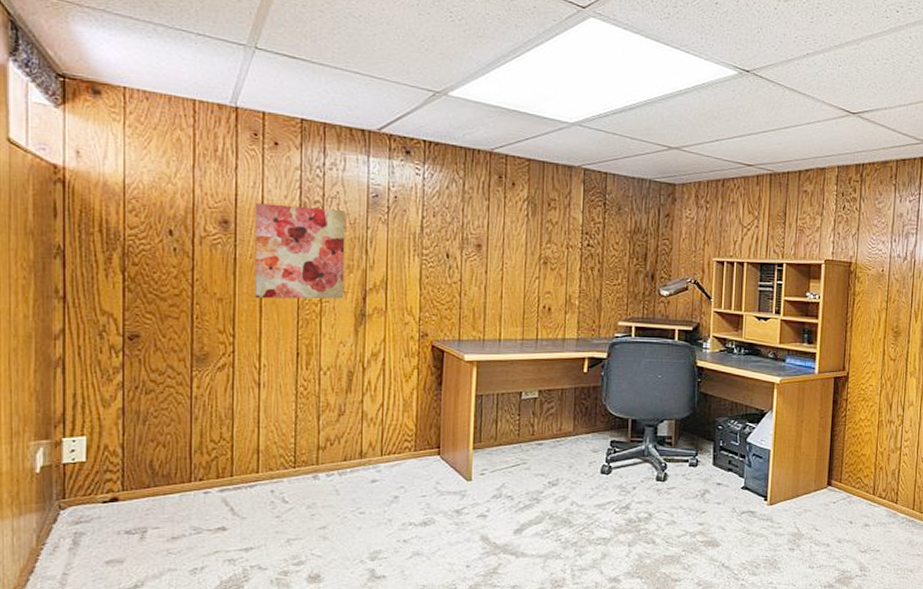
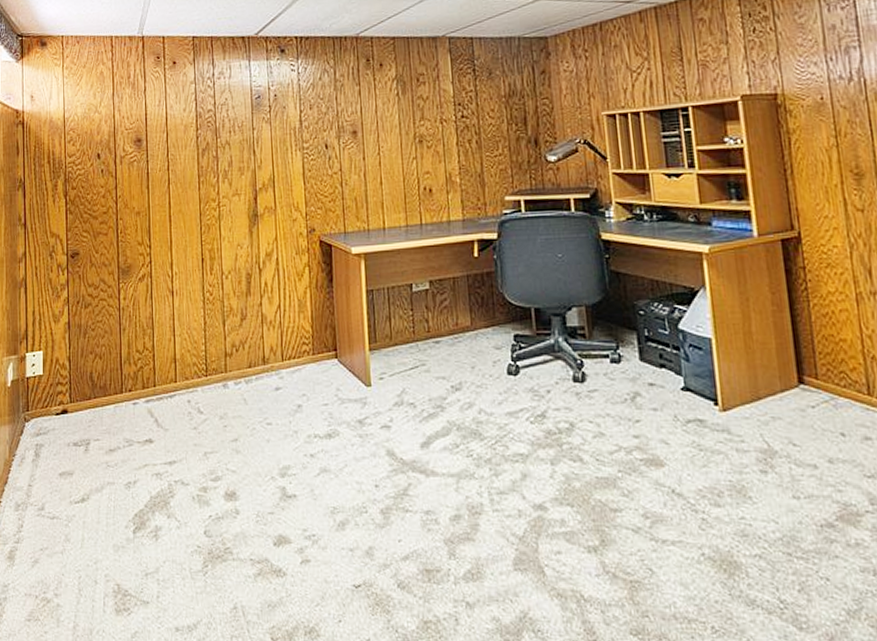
wall art: present [255,203,346,299] -> none [161,115,238,209]

